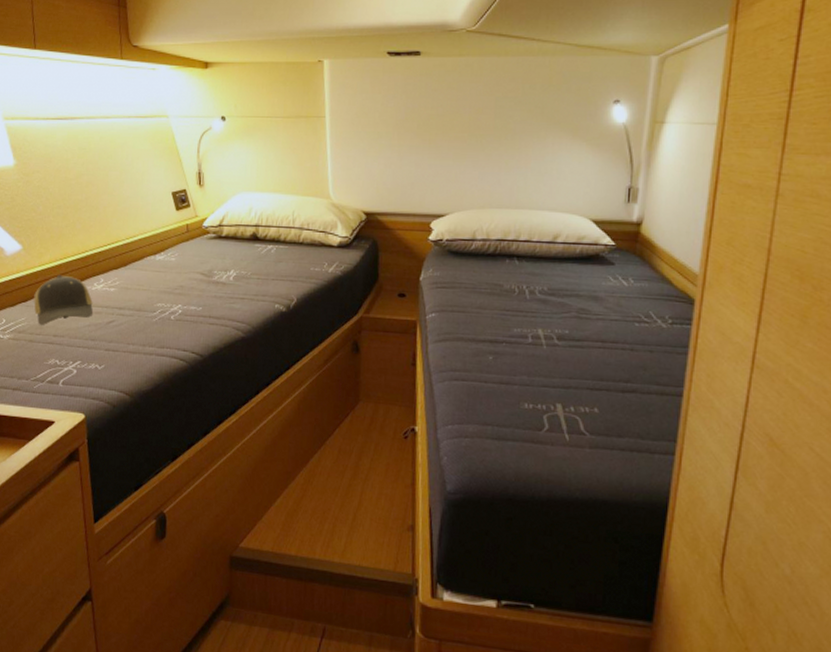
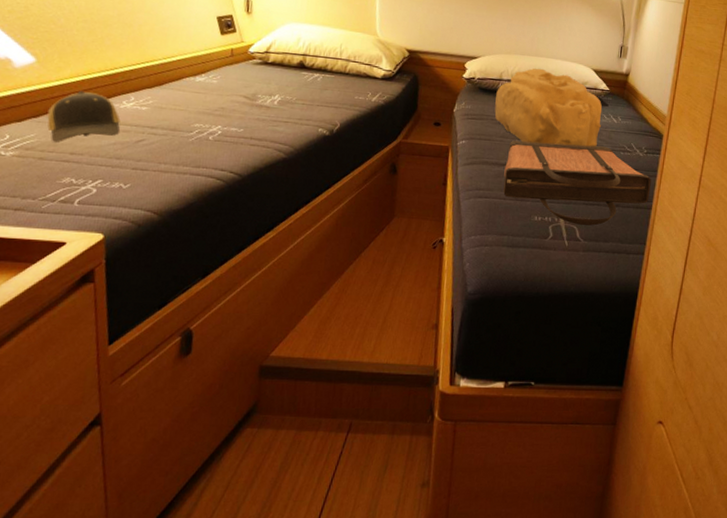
duffel bag: none [468,223,607,317] -> present [494,68,603,147]
shopping bag: none [483,312,680,417] -> present [503,141,651,226]

